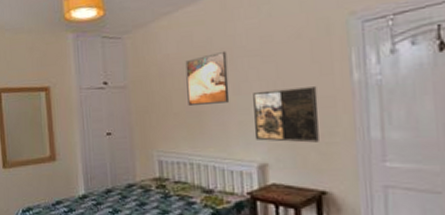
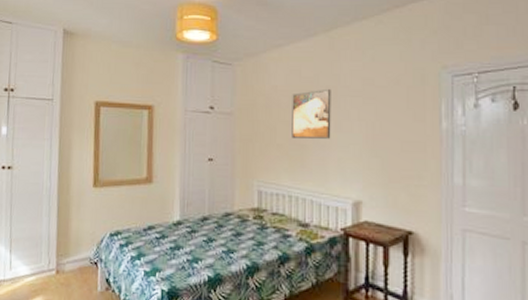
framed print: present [253,87,319,143] -> none [351,130,410,184]

